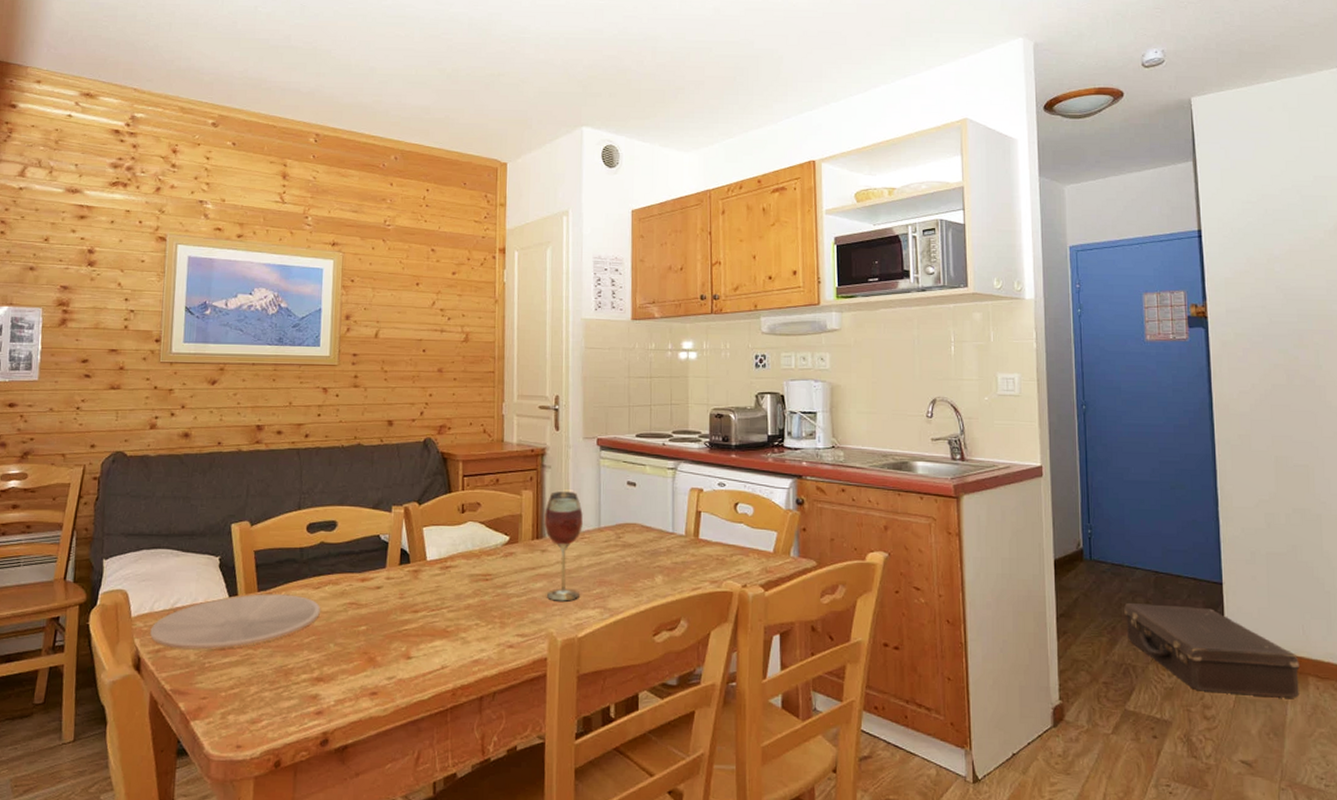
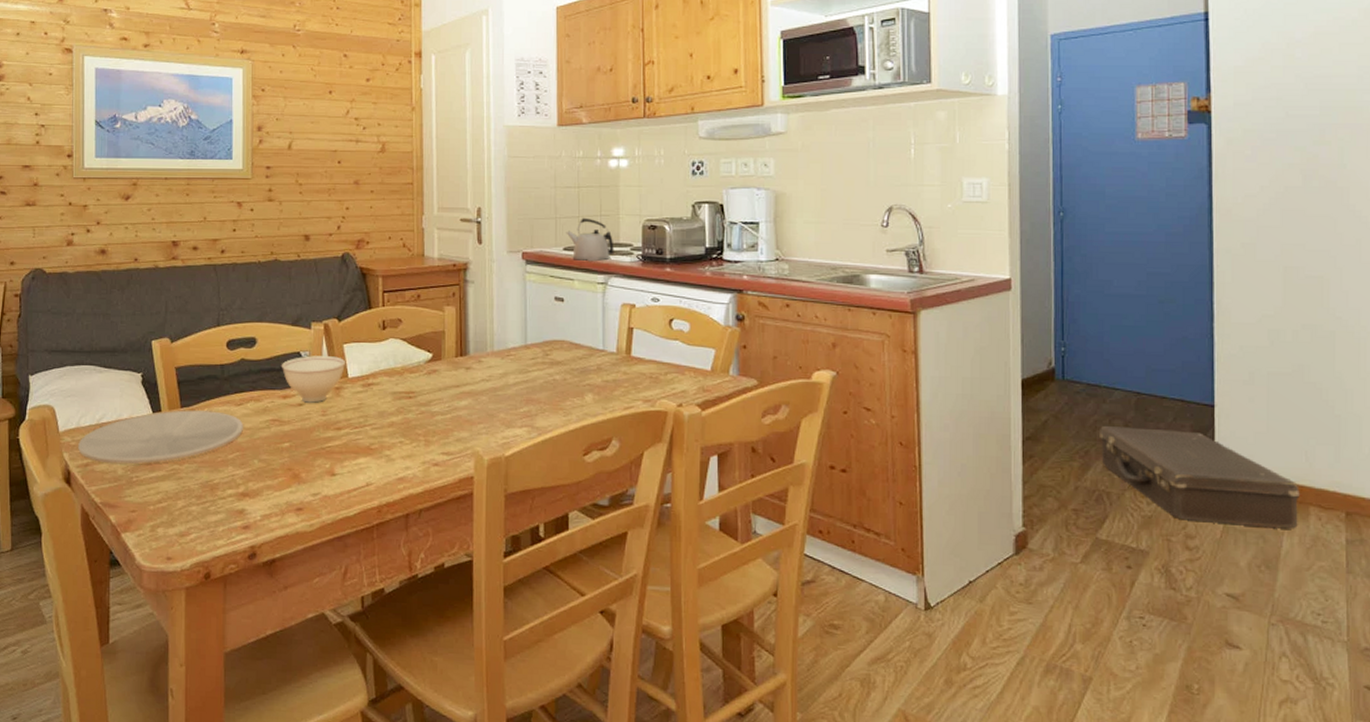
bowl: none [360,539,425,586] -> present [281,356,346,403]
wineglass: present [544,492,583,601] -> none [468,307,508,420]
kettle: none [638,406,684,448] -> present [566,217,614,262]

